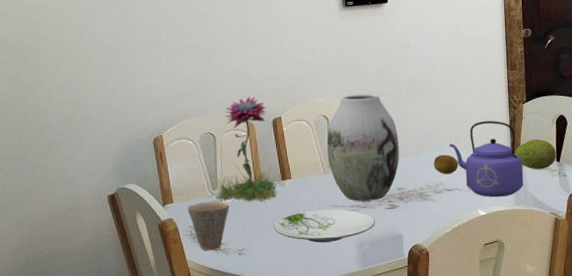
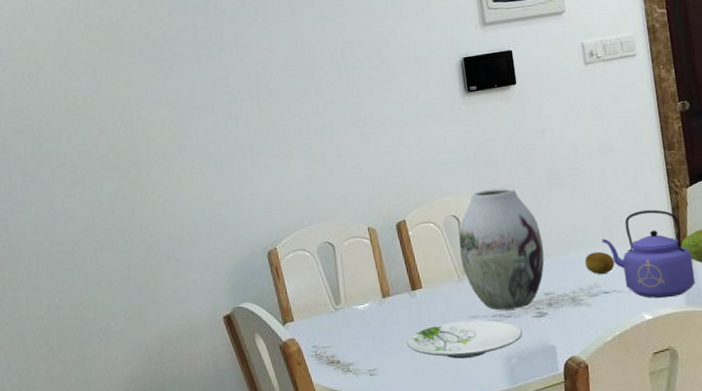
cup: present [187,201,230,251] -> none [310,316,357,373]
flower: present [215,96,277,202] -> none [338,199,407,318]

